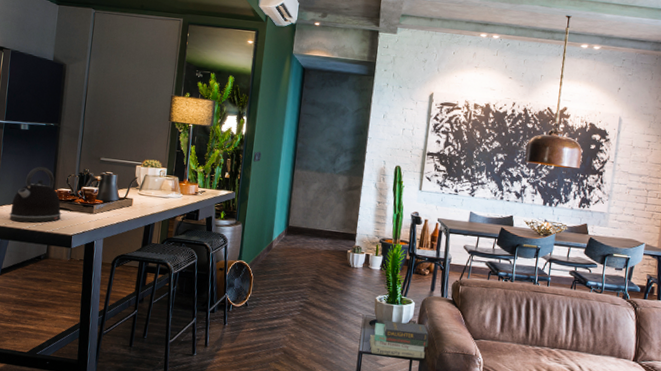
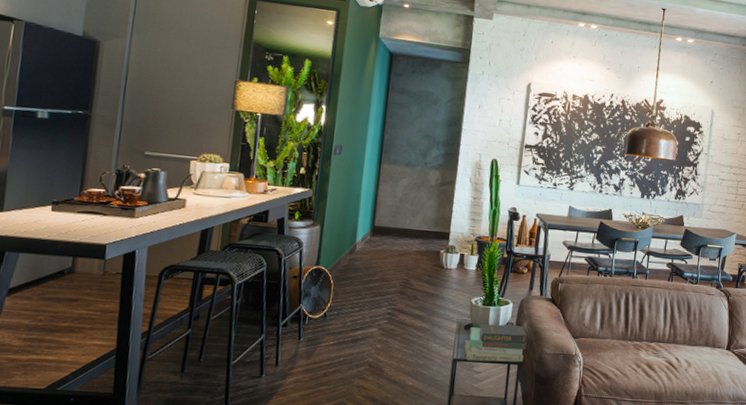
kettle: present [9,166,62,223] -> none [20,162,93,231]

